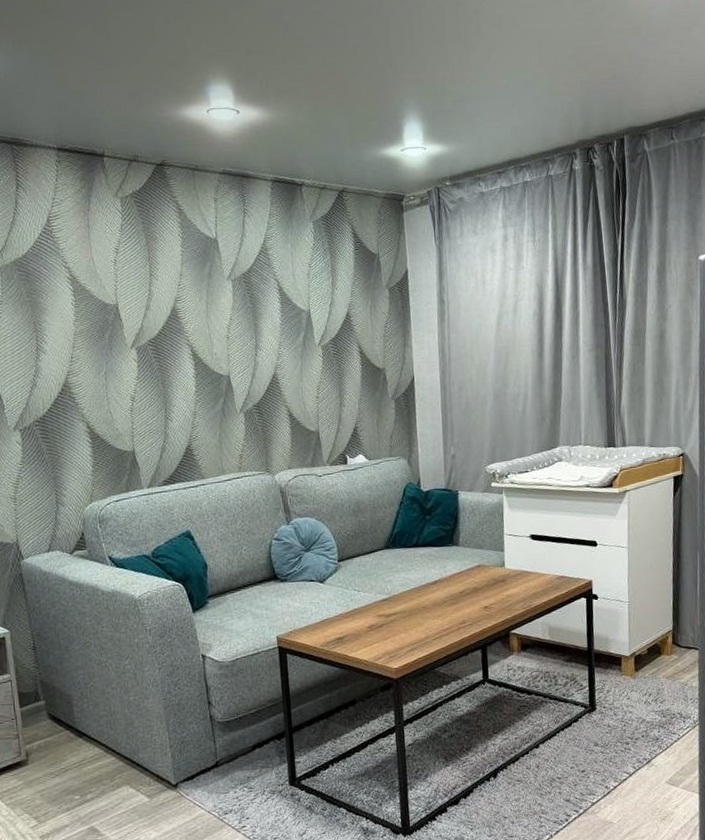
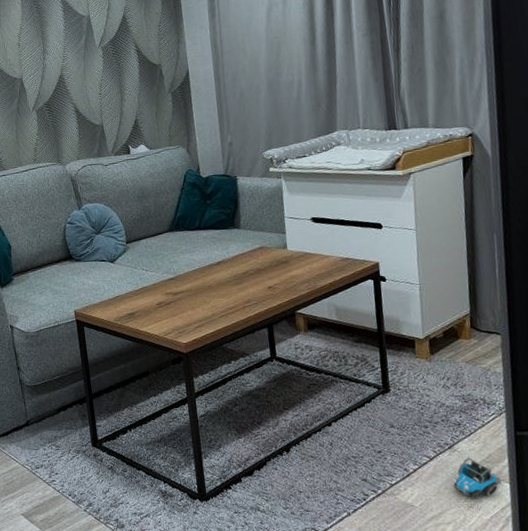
toy car: none [648,771,692,811] -> present [452,457,502,499]

